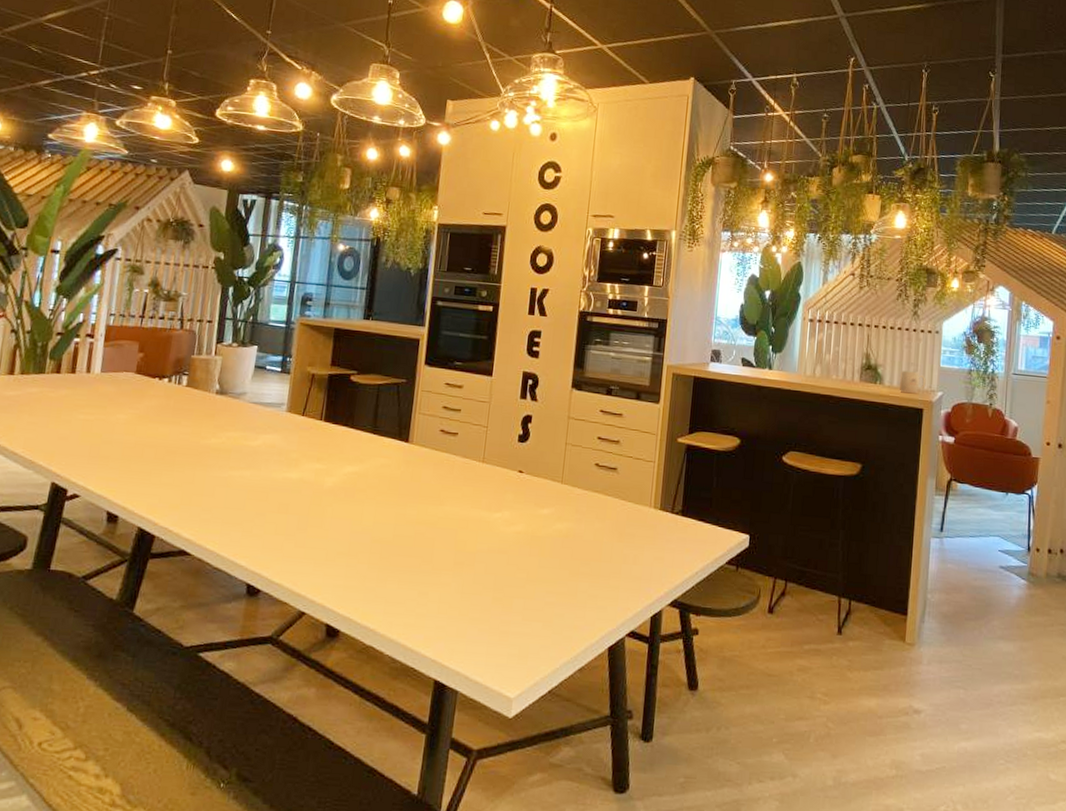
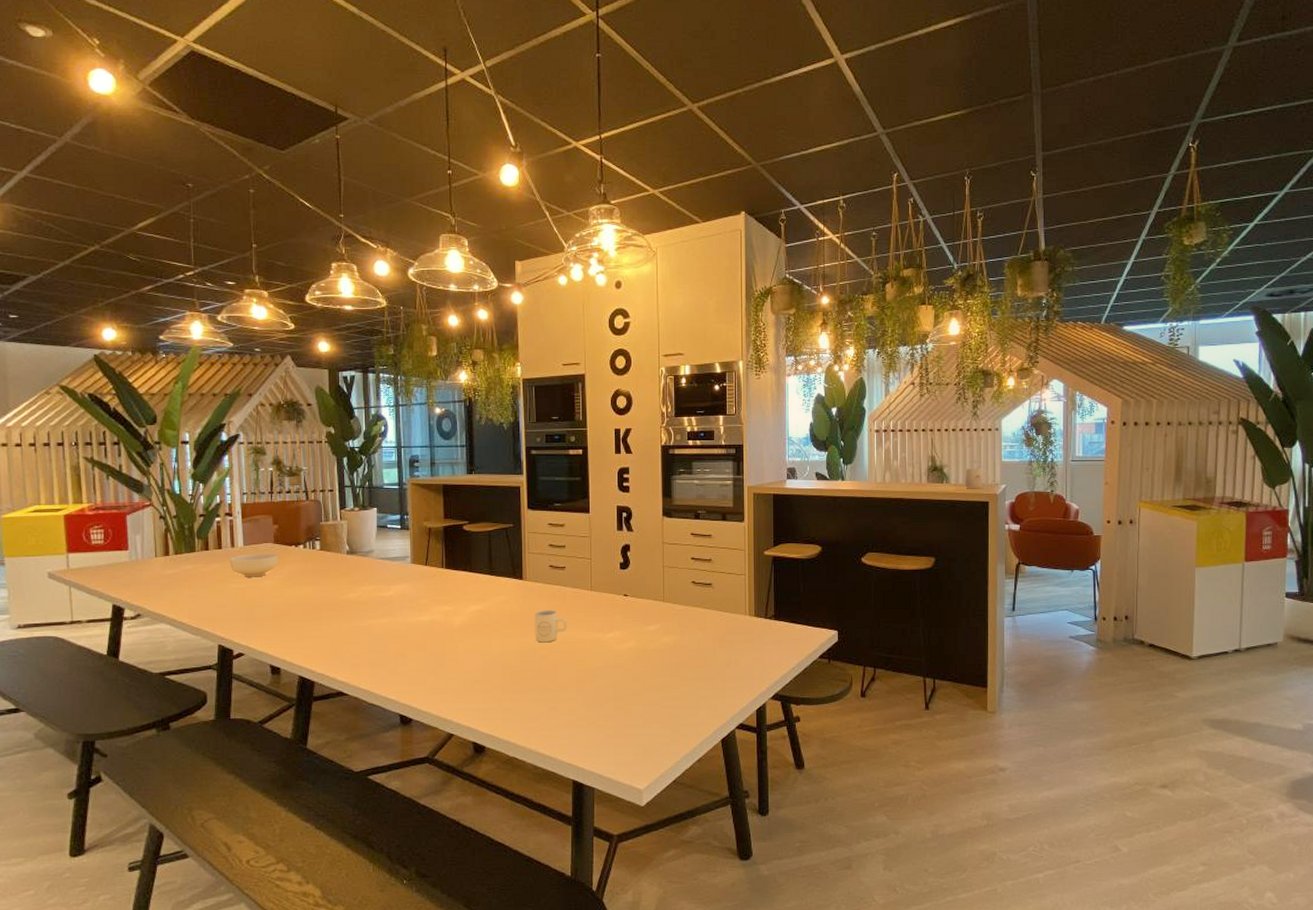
bowl: none [81,382,139,410] -> present [229,554,279,577]
mug: none [413,479,452,517] -> present [535,610,568,643]

